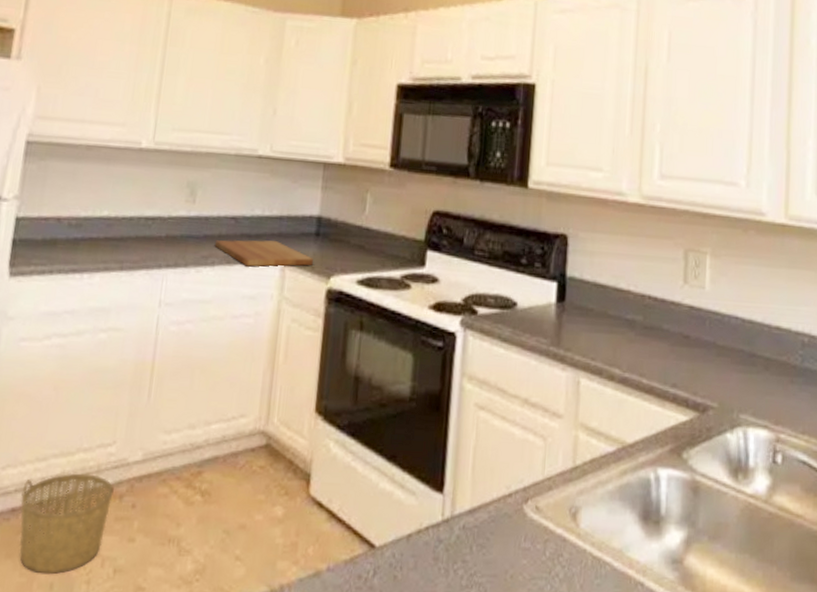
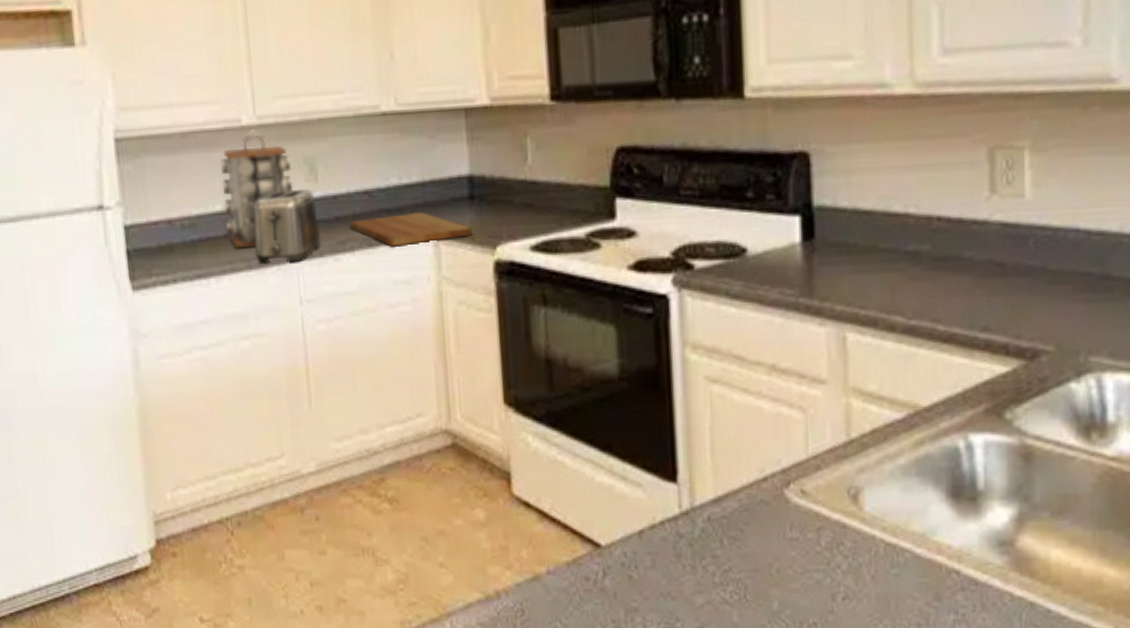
basket: present [19,473,116,574] -> none [198,489,294,589]
spice rack: none [107,155,177,252] -> present [221,133,293,248]
toaster: none [129,206,190,269] -> present [253,189,321,262]

